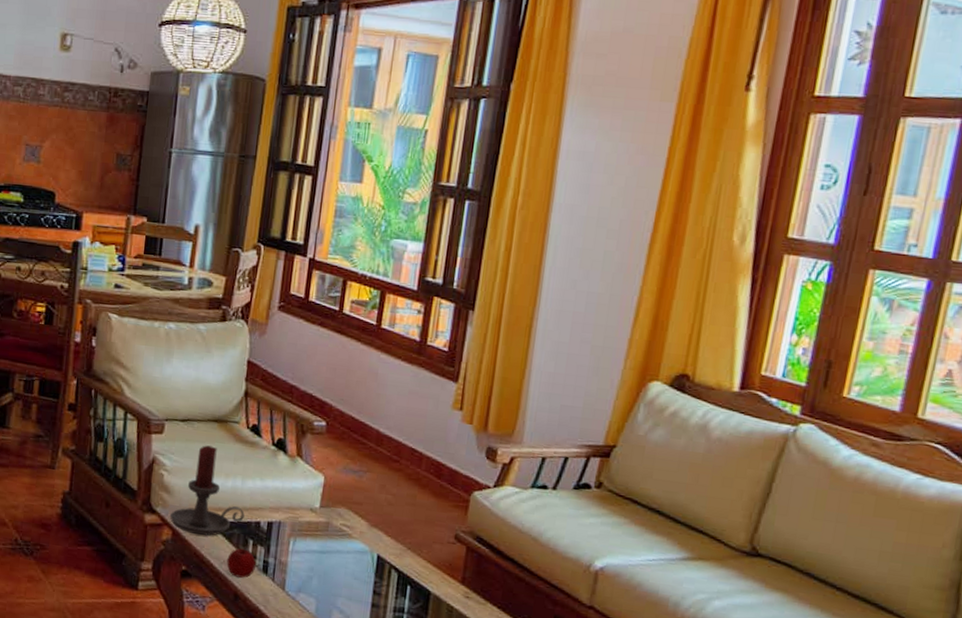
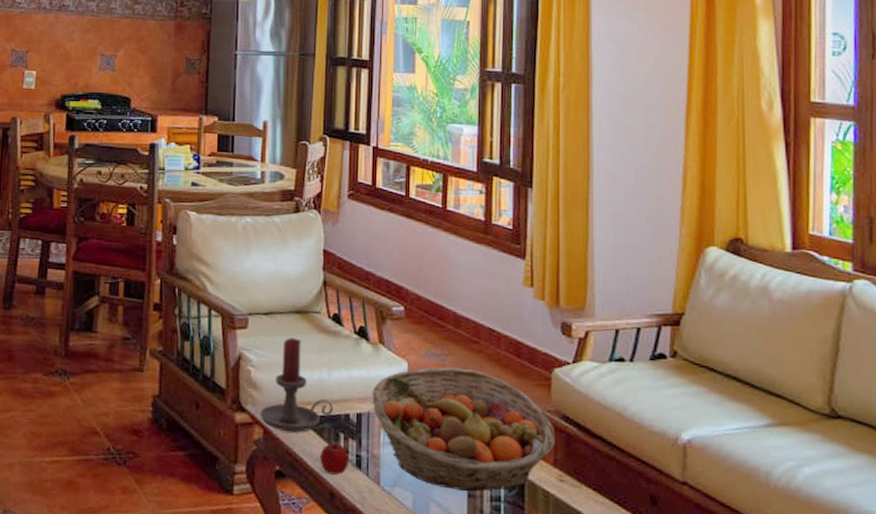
fruit basket: none [284,482,467,602] -> present [372,367,556,492]

